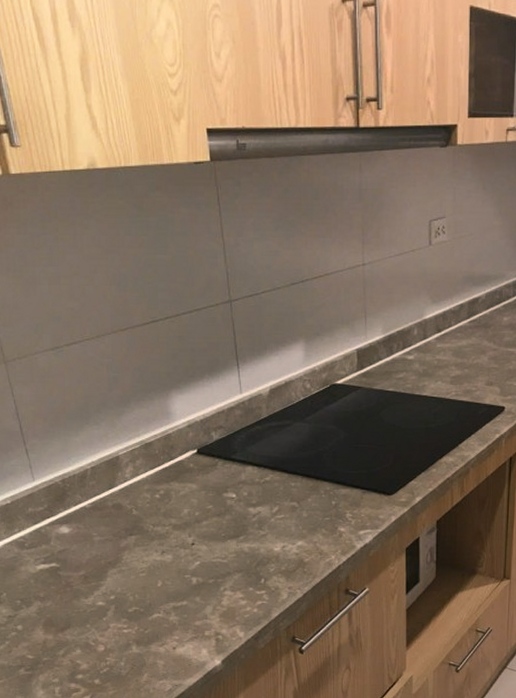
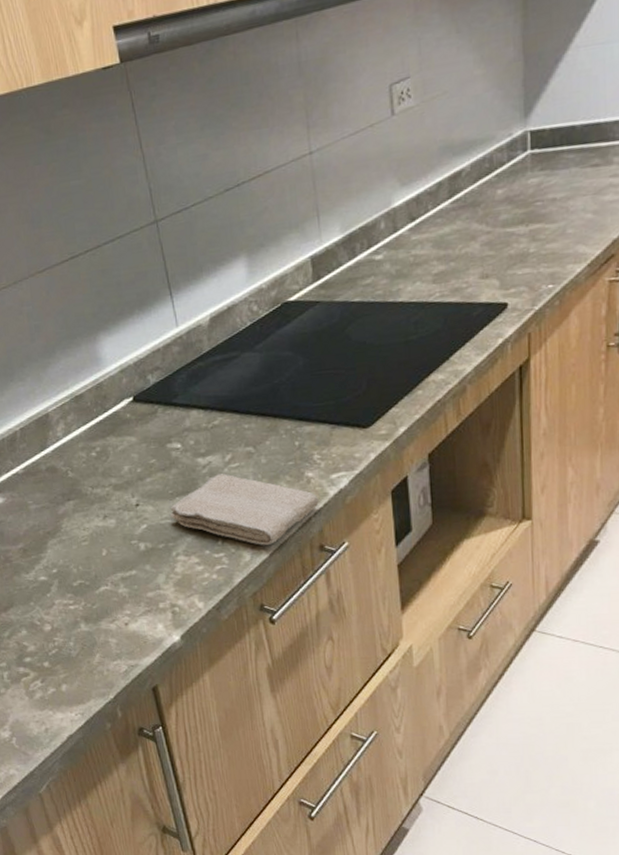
washcloth: none [220,523,348,586] -> present [169,474,319,545]

